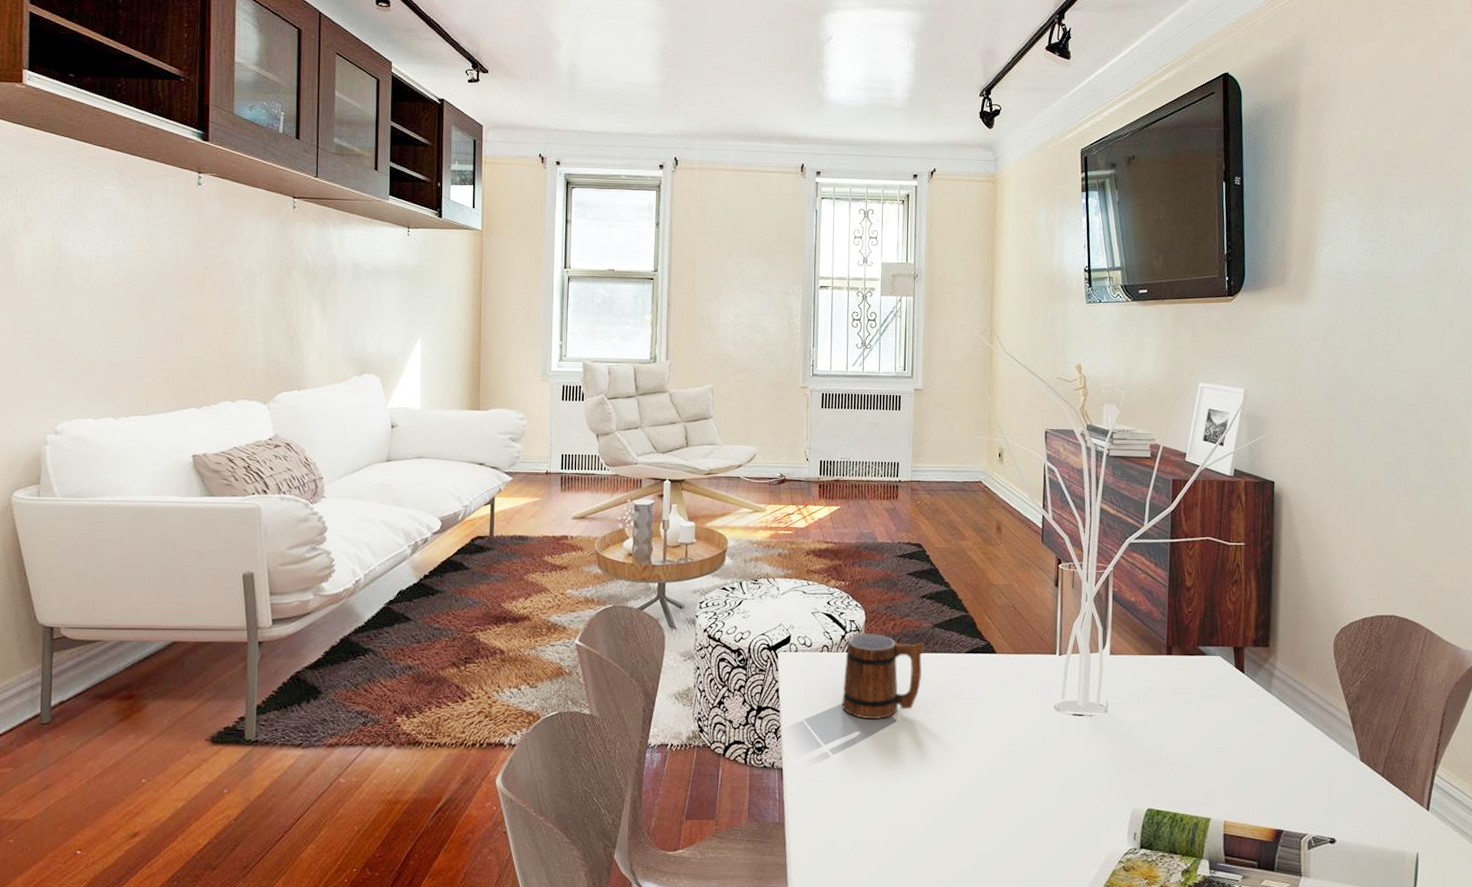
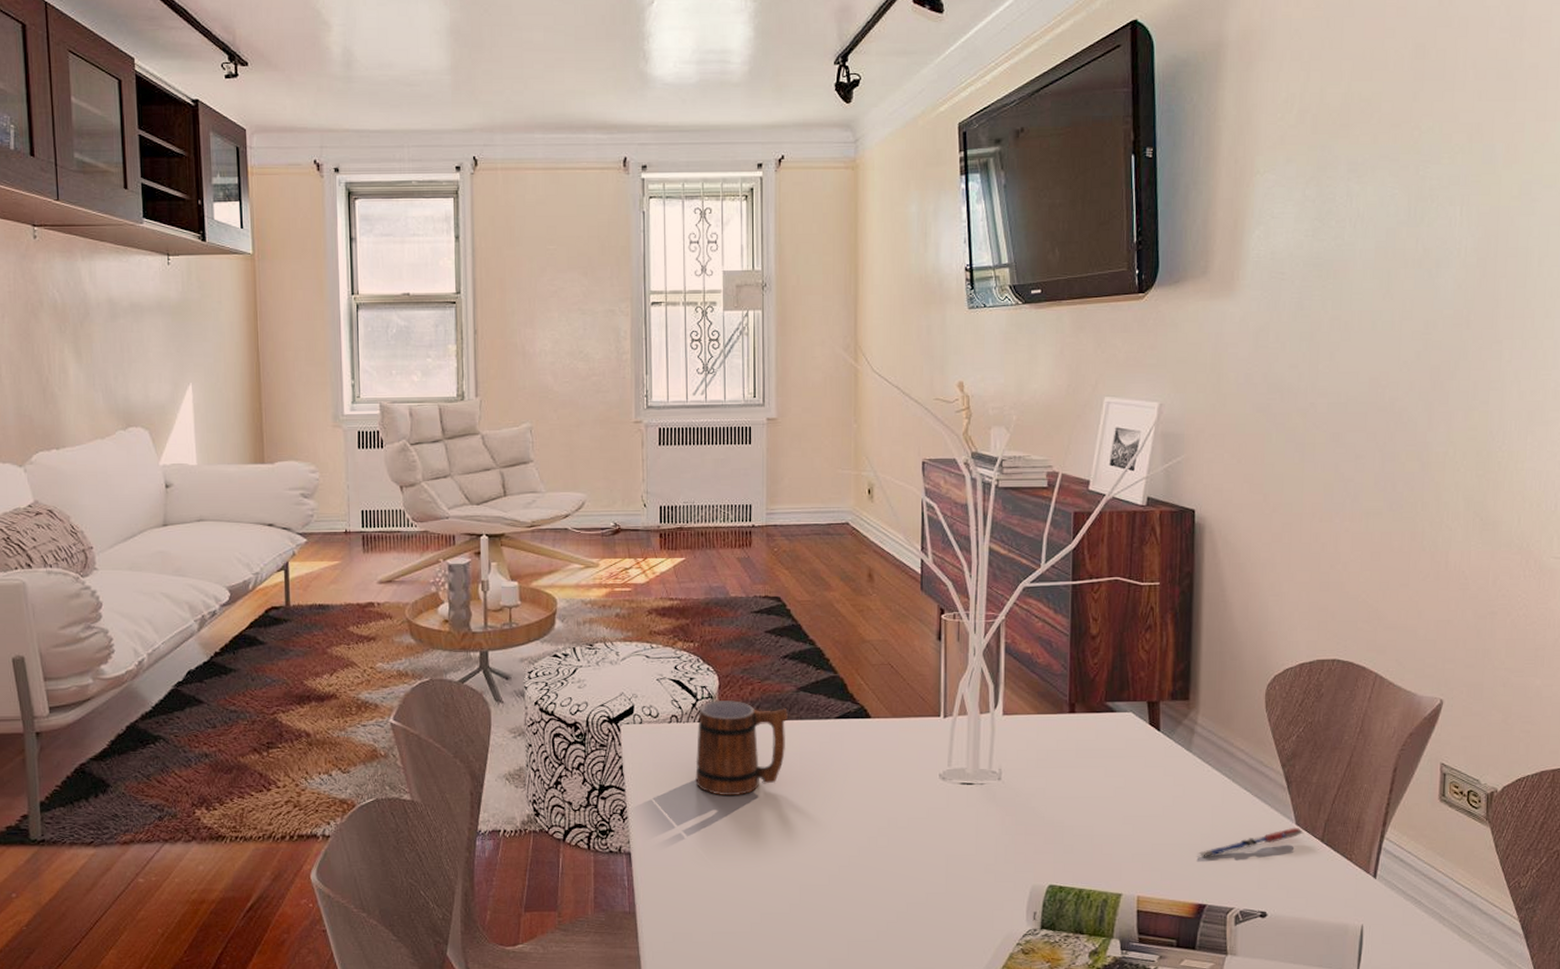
pen: none [1276,763,1367,789] -> present [1198,828,1304,858]

